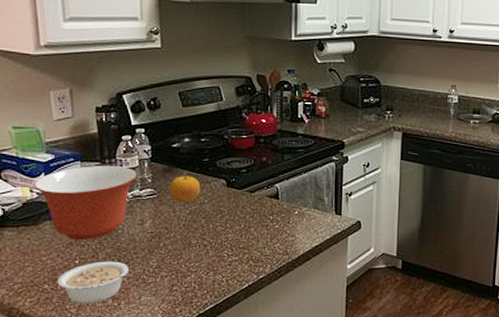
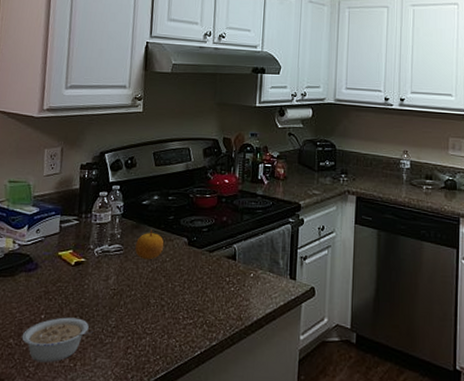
mixing bowl: present [34,166,137,240] -> none [17,219,108,294]

